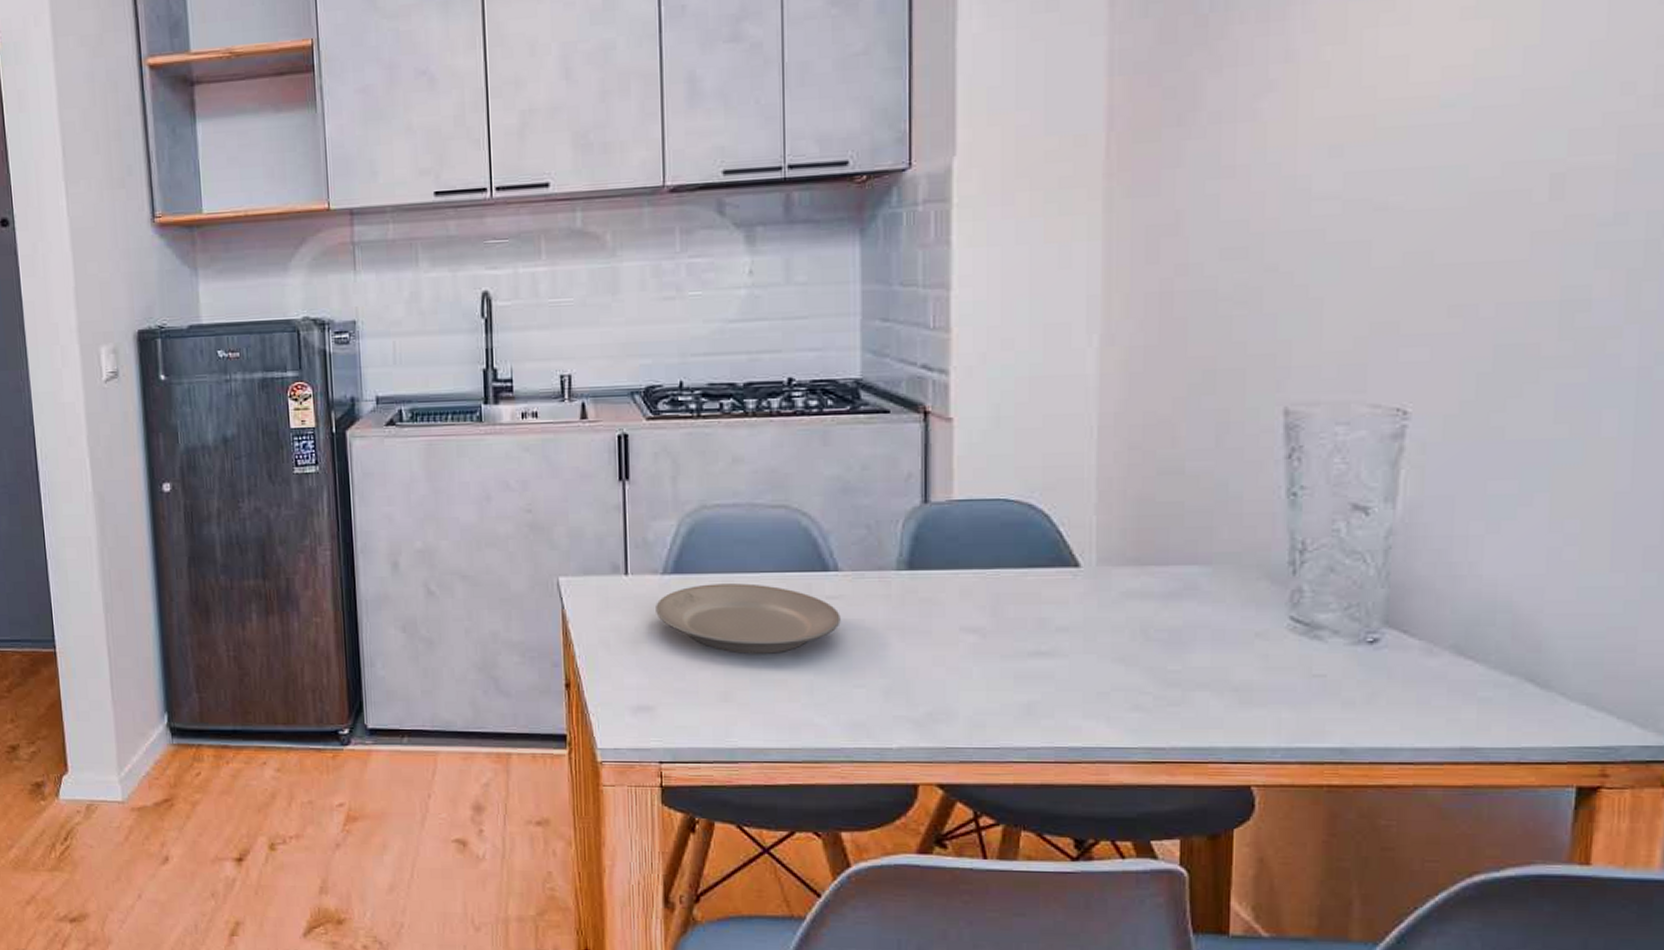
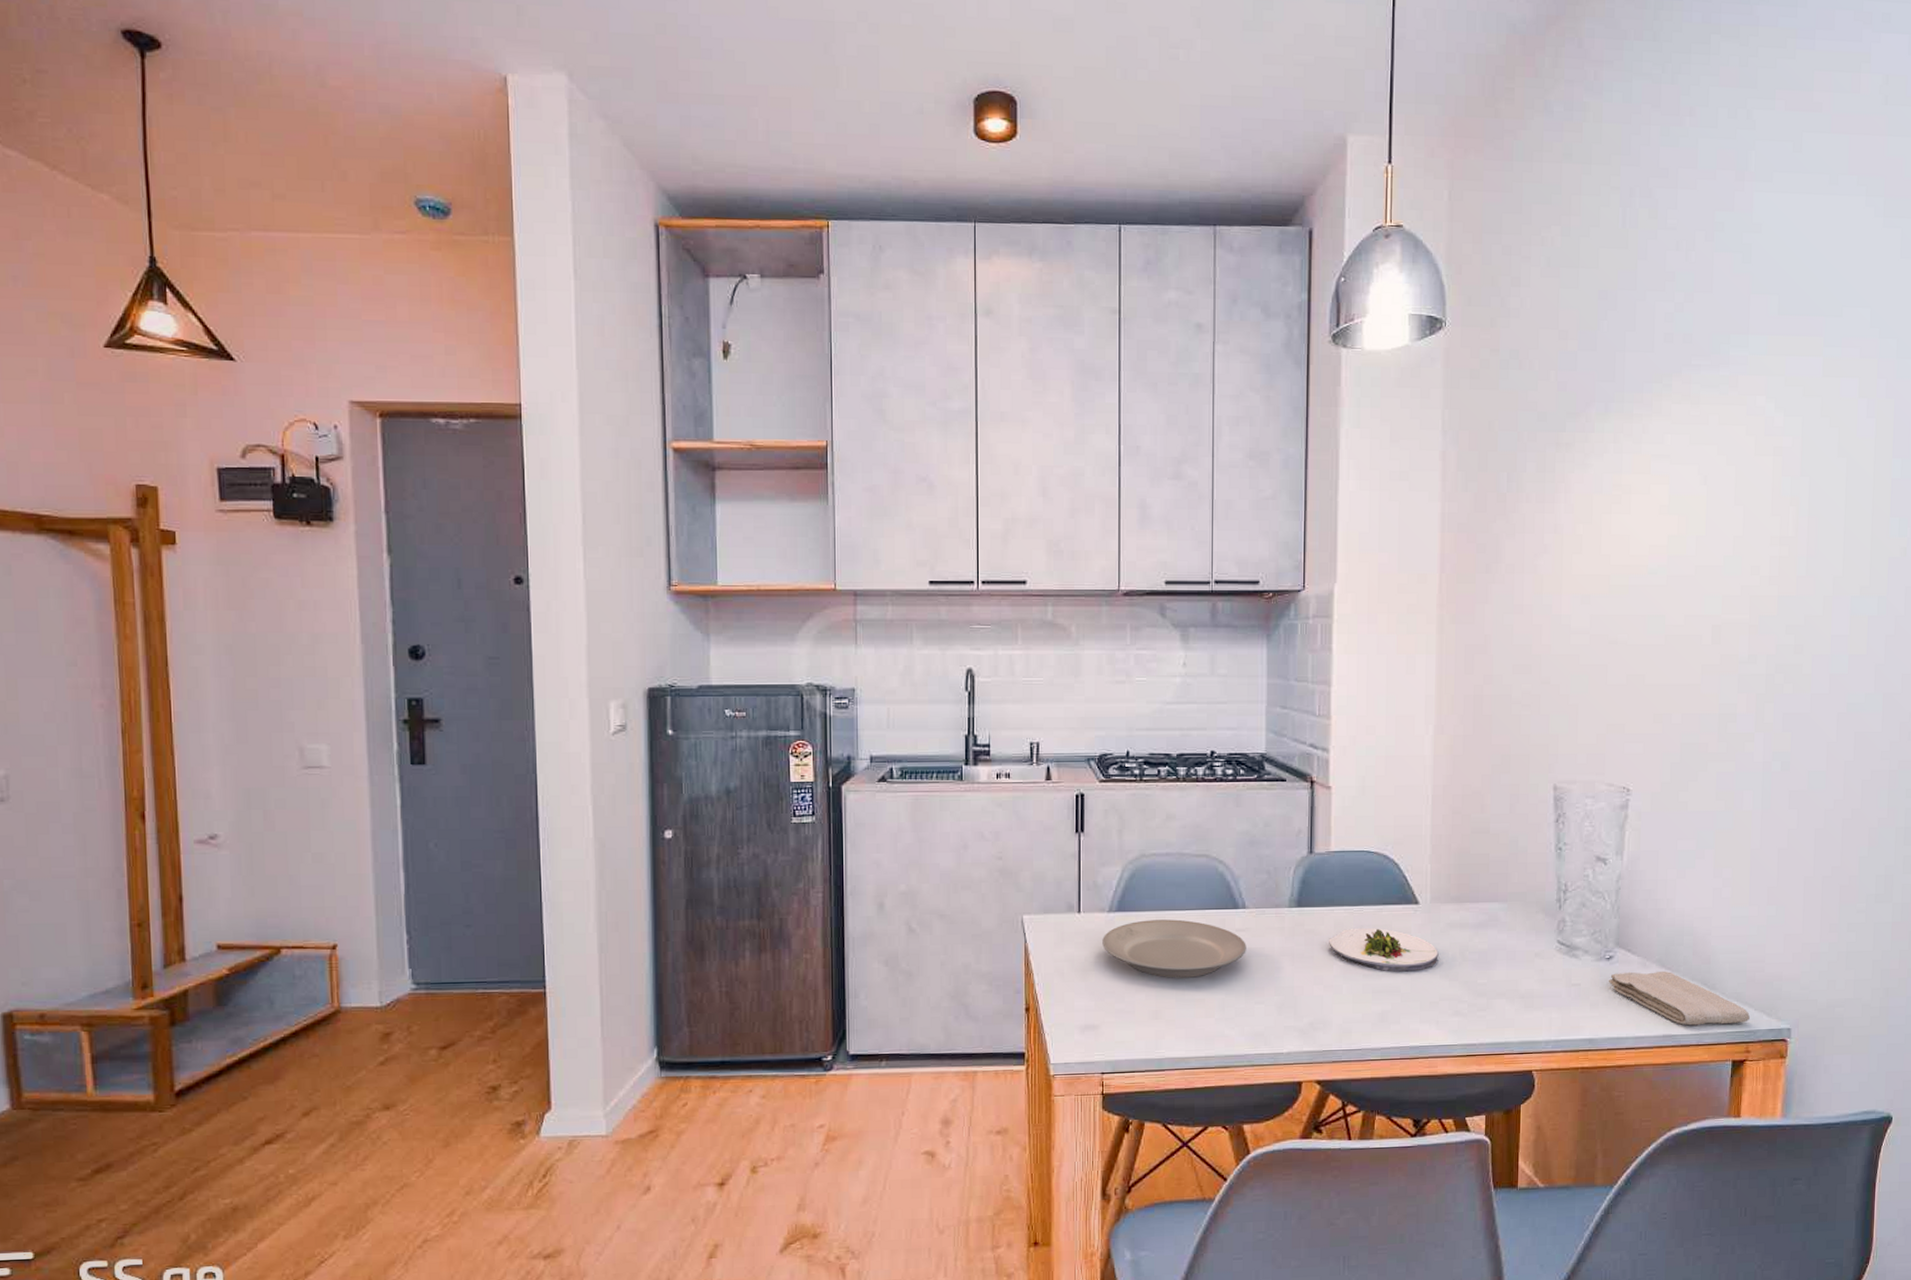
salad plate: none [952,596,1109,653] -> present [1329,927,1439,972]
washcloth: none [1372,660,1609,737] -> present [1609,970,1750,1026]

